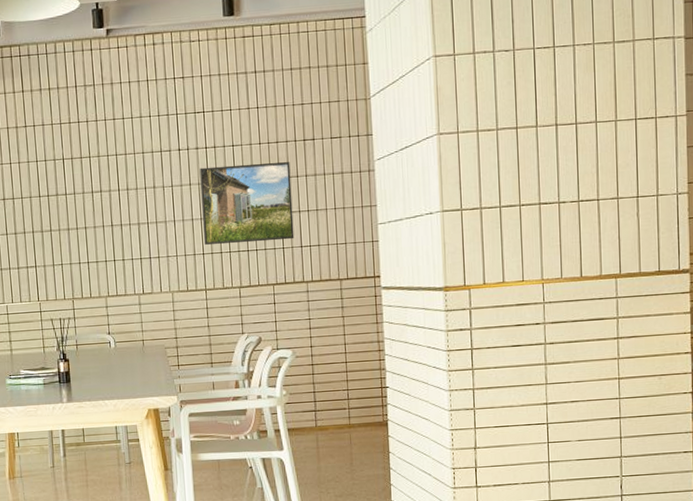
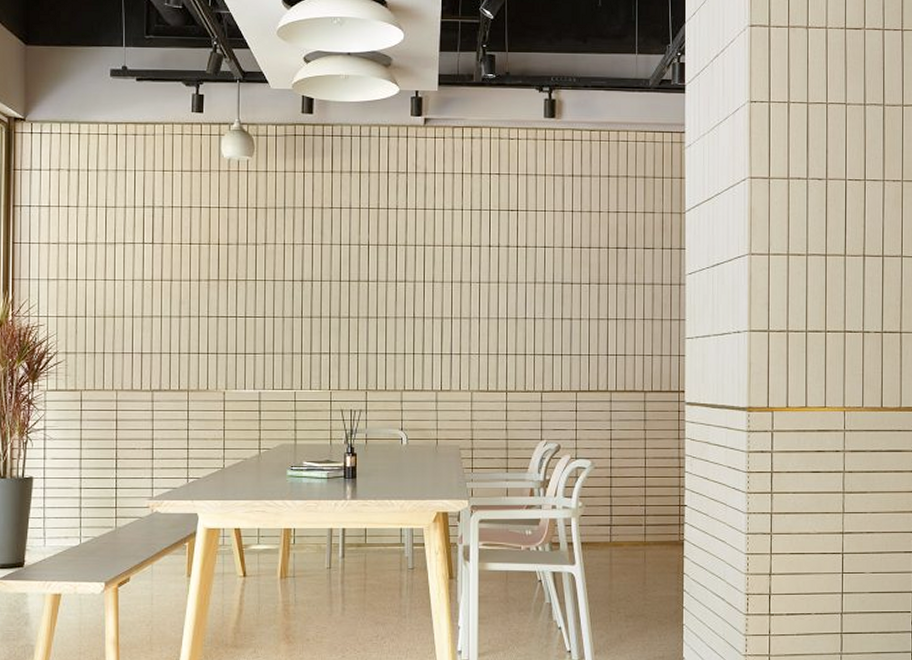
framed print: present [199,162,294,245] -> none [509,266,601,347]

